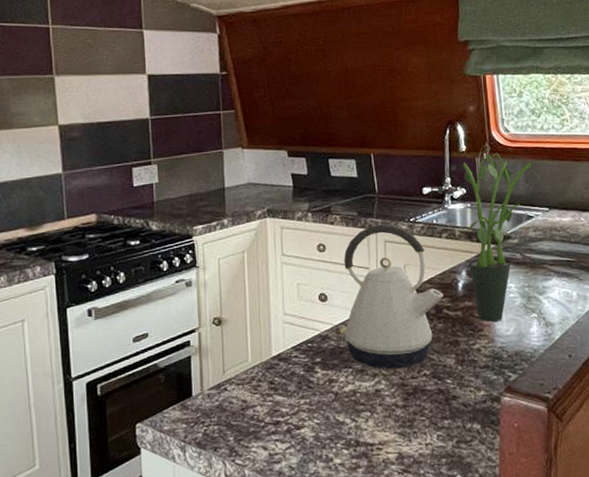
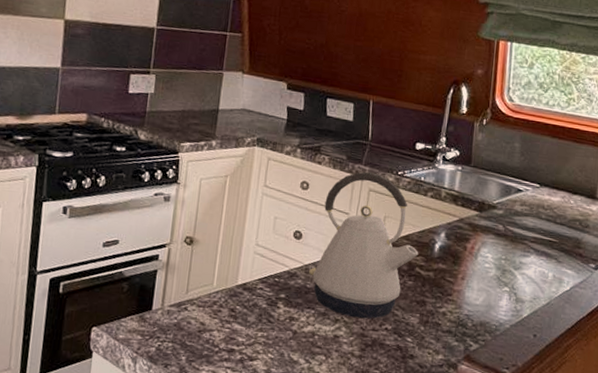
potted plant: present [462,153,545,322] -> none [449,120,541,289]

